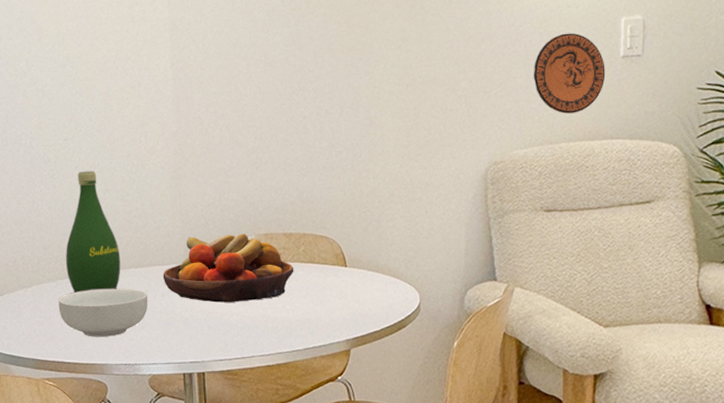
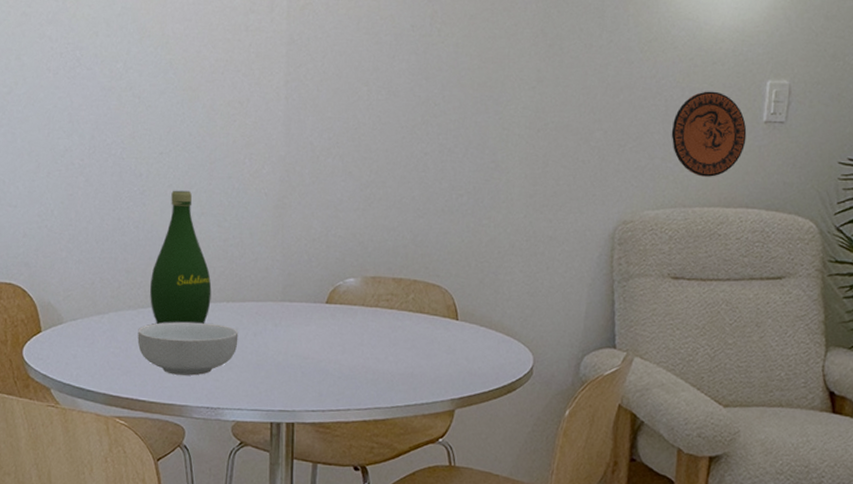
fruit bowl: present [162,233,294,303] -> none [256,272,401,349]

